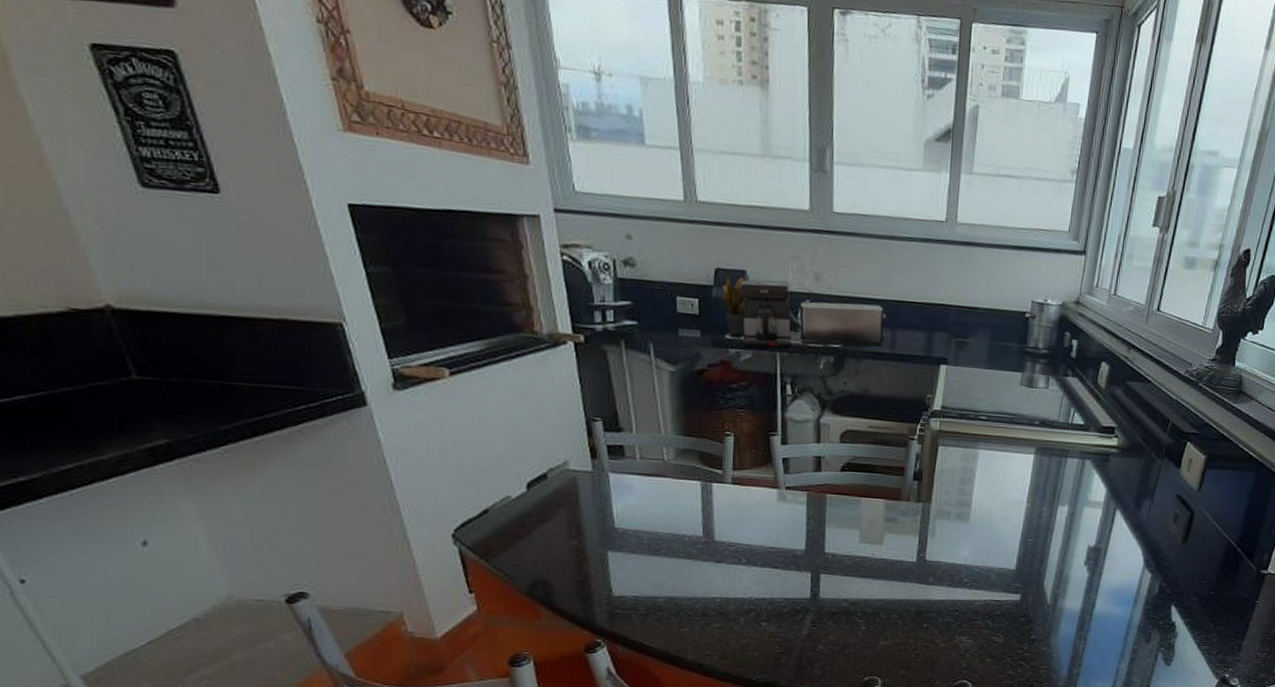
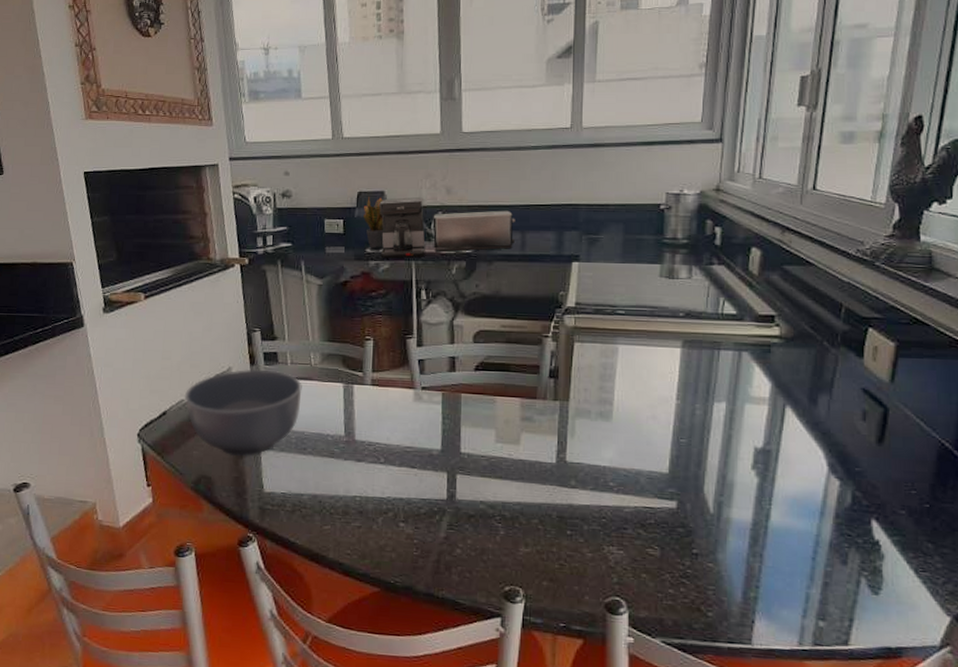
bowl: none [510,463,654,558] -> present [184,369,302,456]

